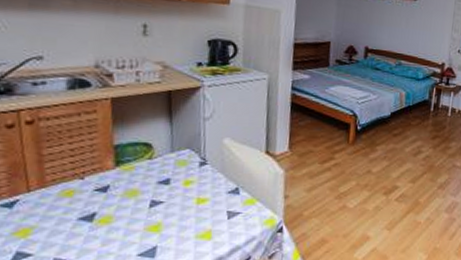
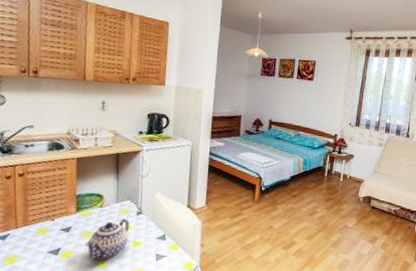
teapot: none [129,171,190,223] -> present [84,219,130,260]

